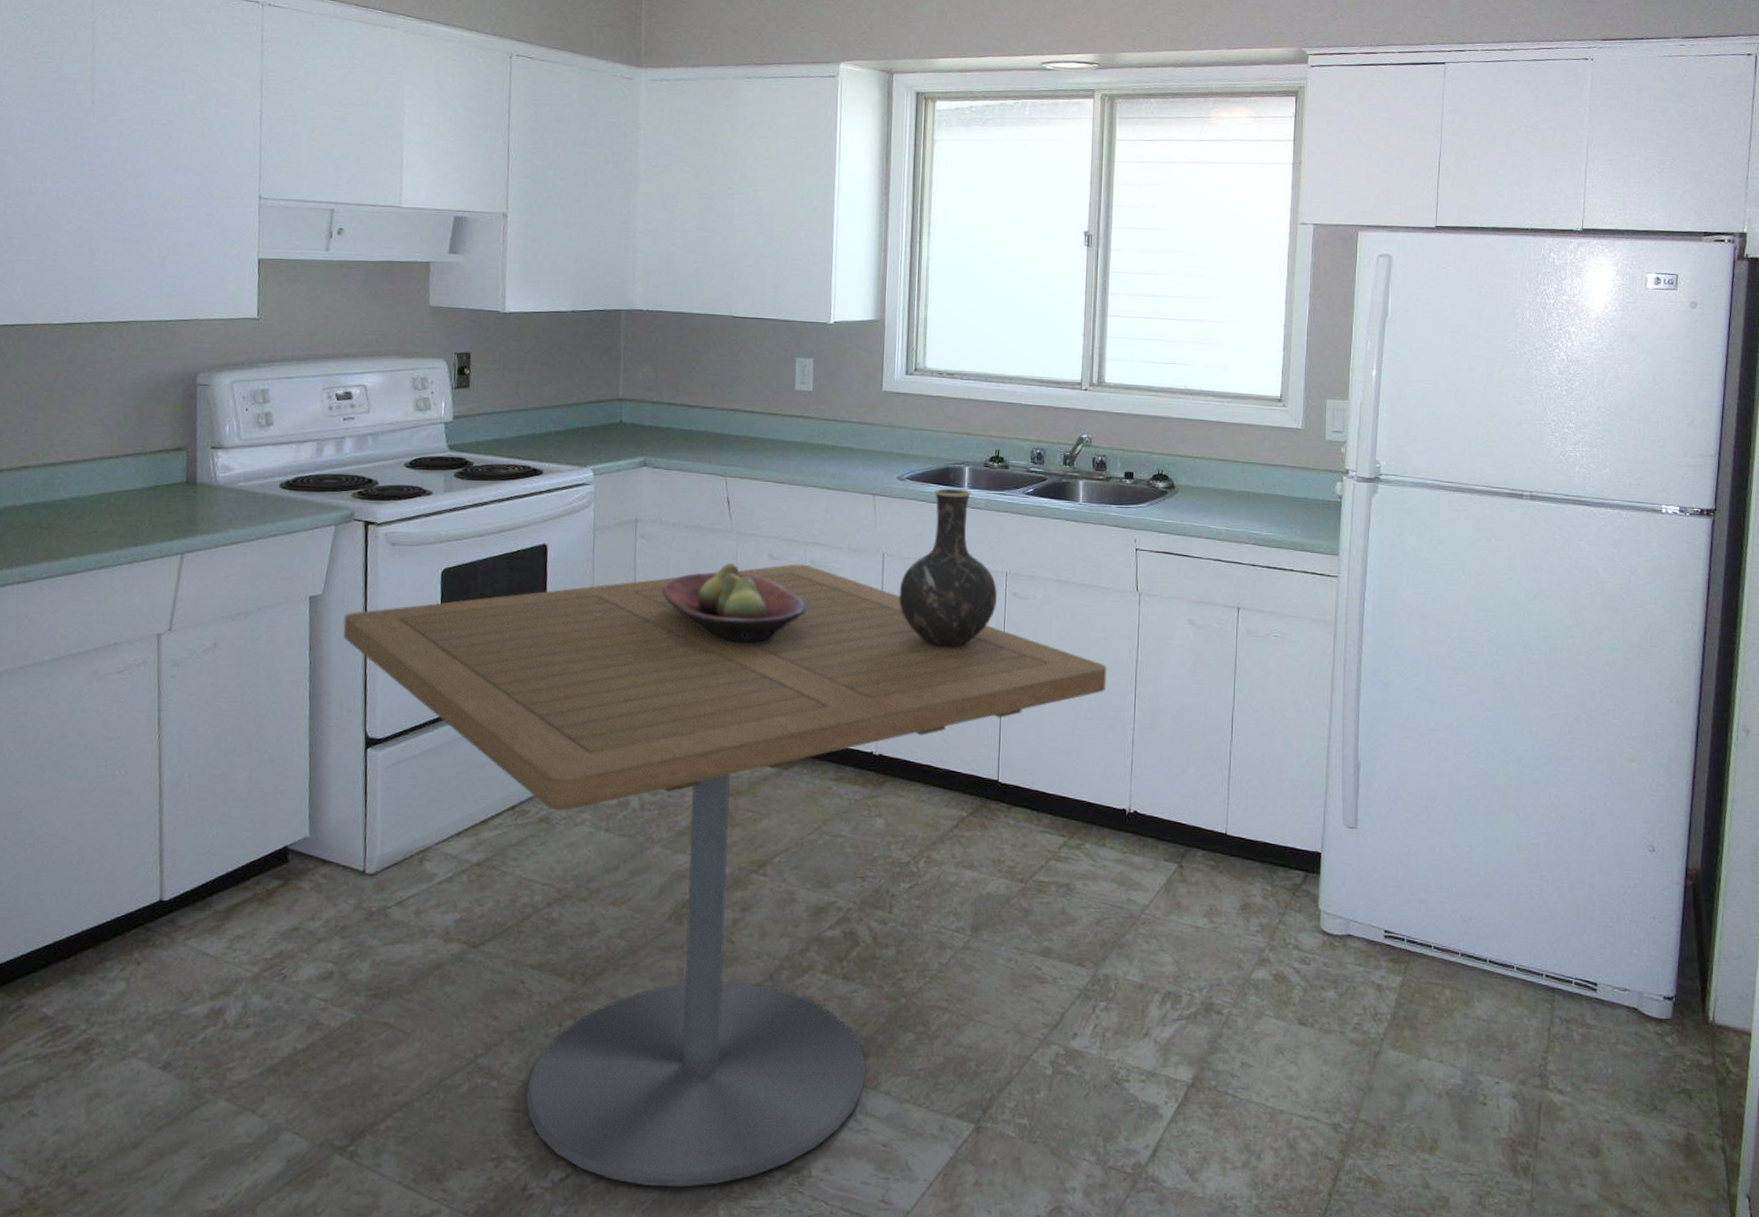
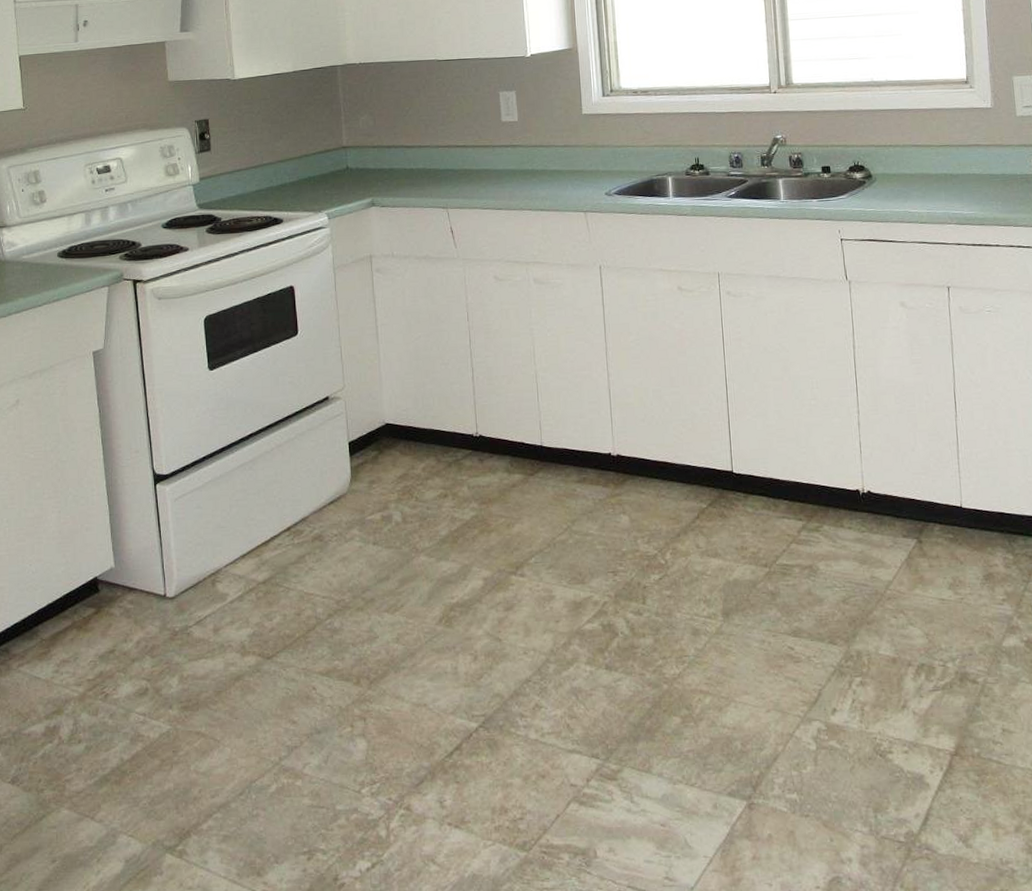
dining table: present [343,564,1107,1188] -> none [124,282,827,873]
fruit bowl: present [662,563,806,646] -> none [401,288,534,364]
vase: present [899,488,998,647] -> none [618,198,713,349]

